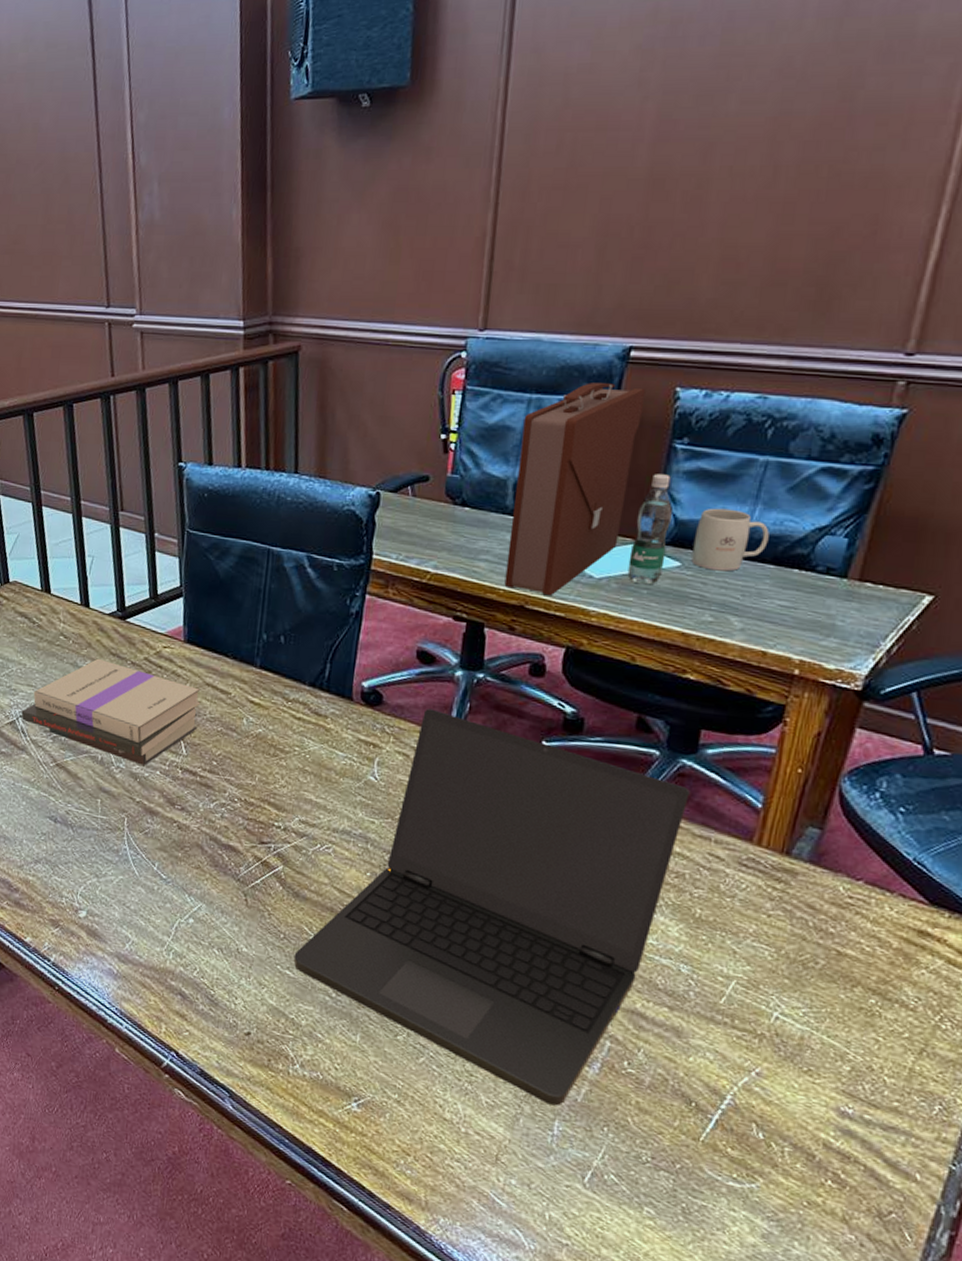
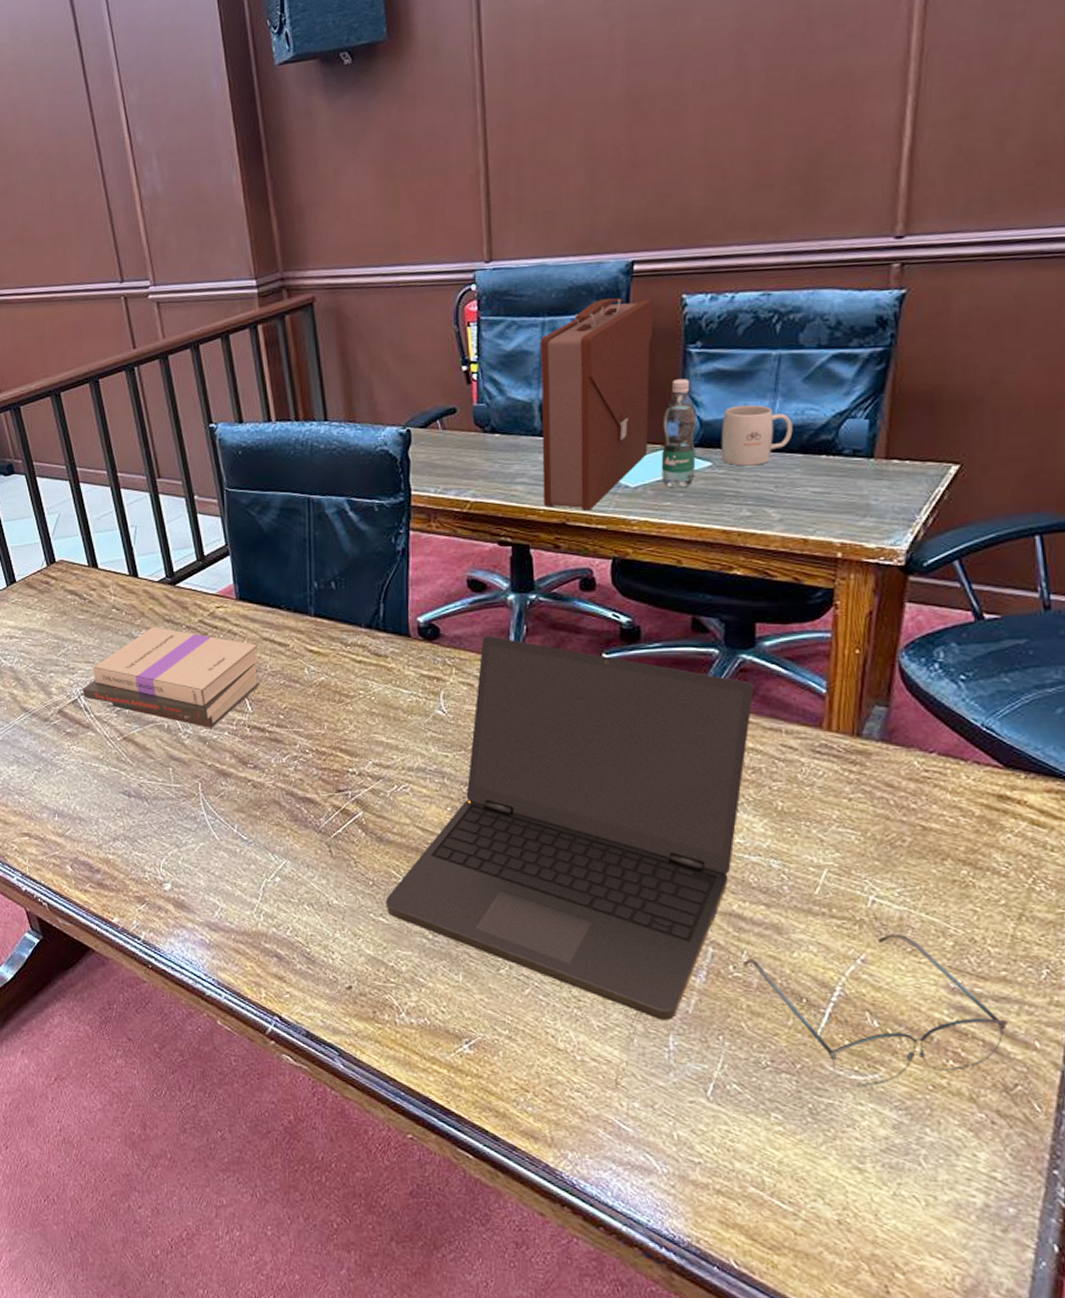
eyeglasses: none [638,1051,892,1194] -> present [743,933,1008,1087]

